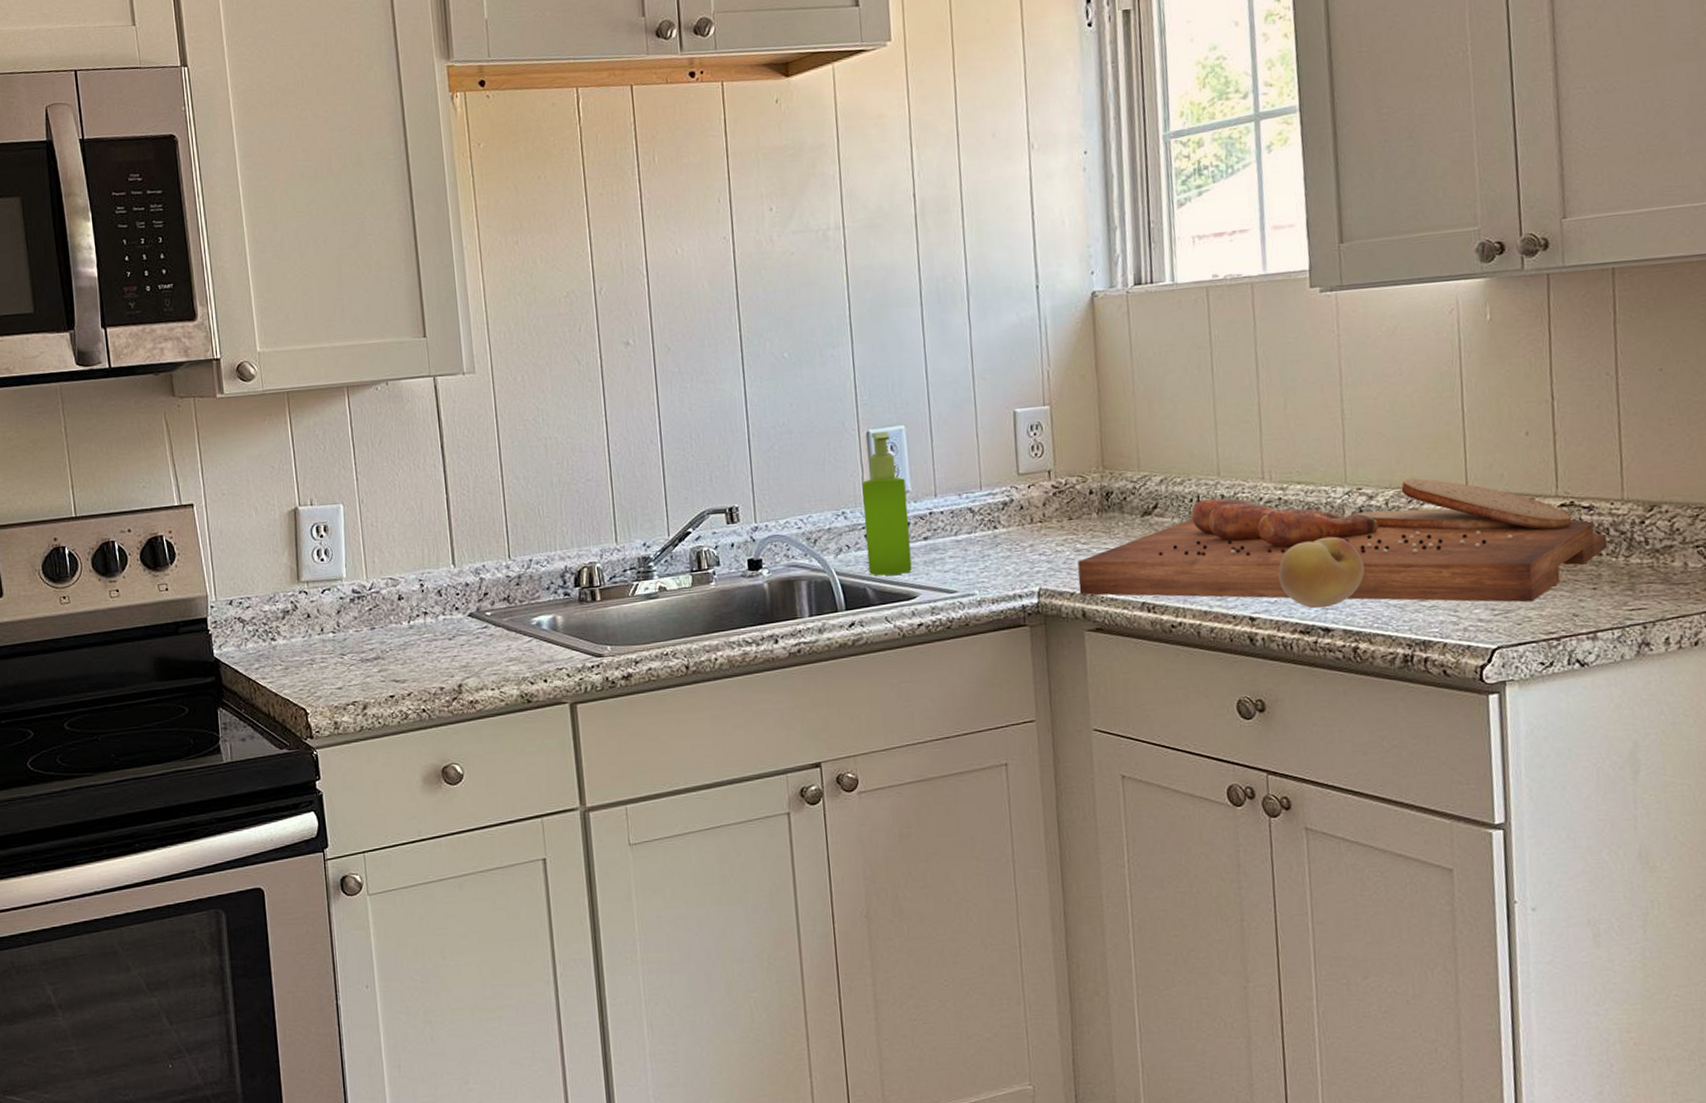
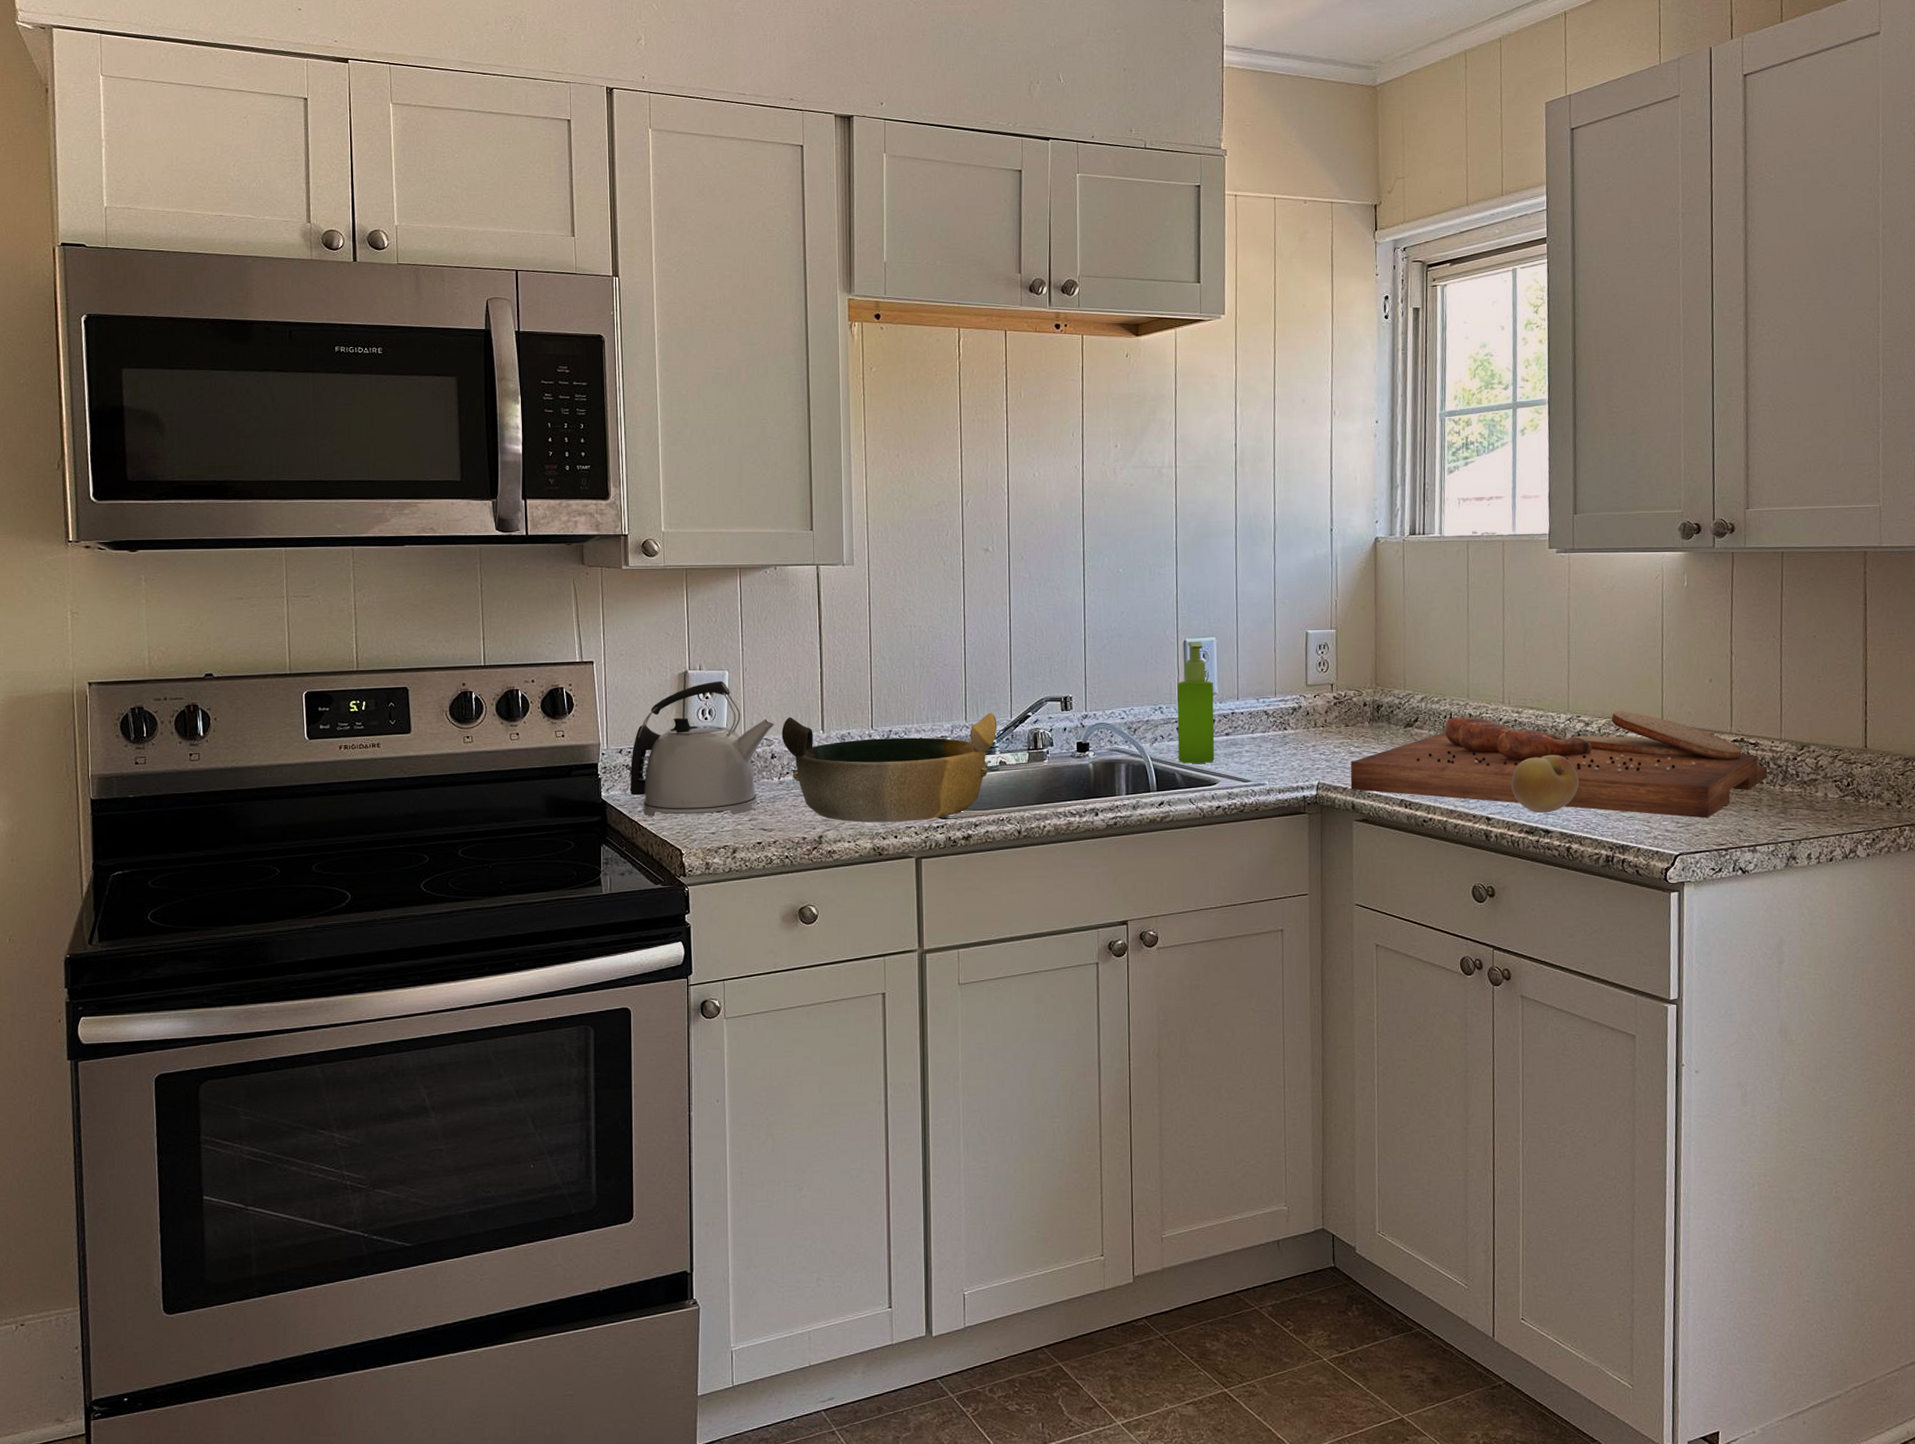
kettle: none [243,516,399,674] -> present [629,680,775,817]
cooking pot: none [407,531,654,667] -> present [781,712,998,823]

